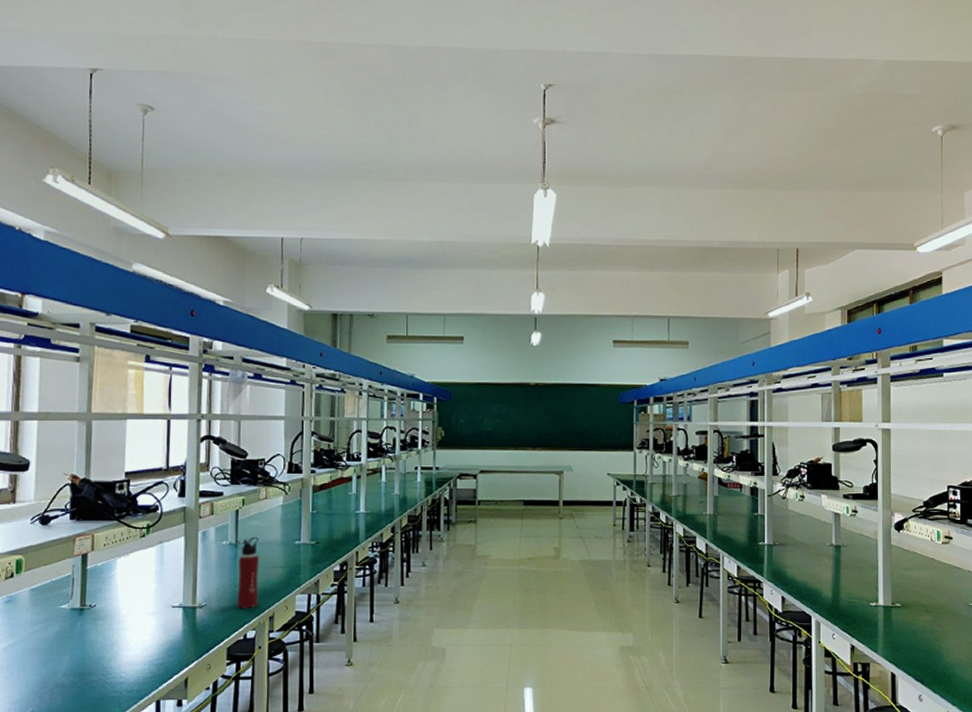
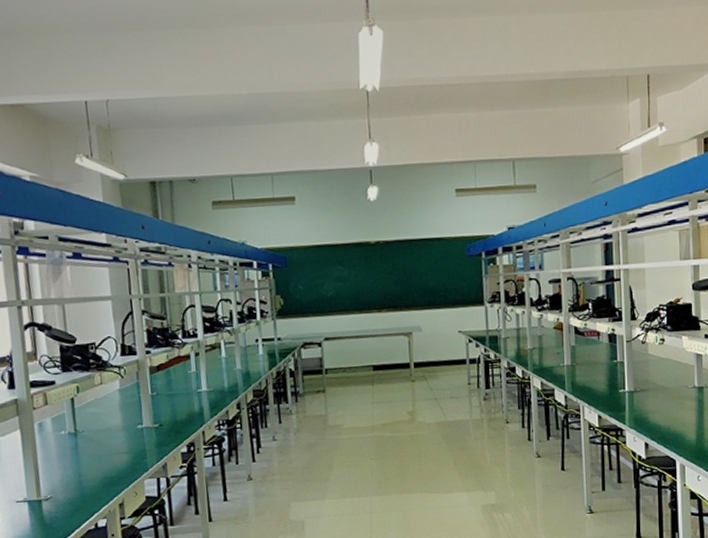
water bottle: present [237,536,259,608] -> none [79,424,106,498]

